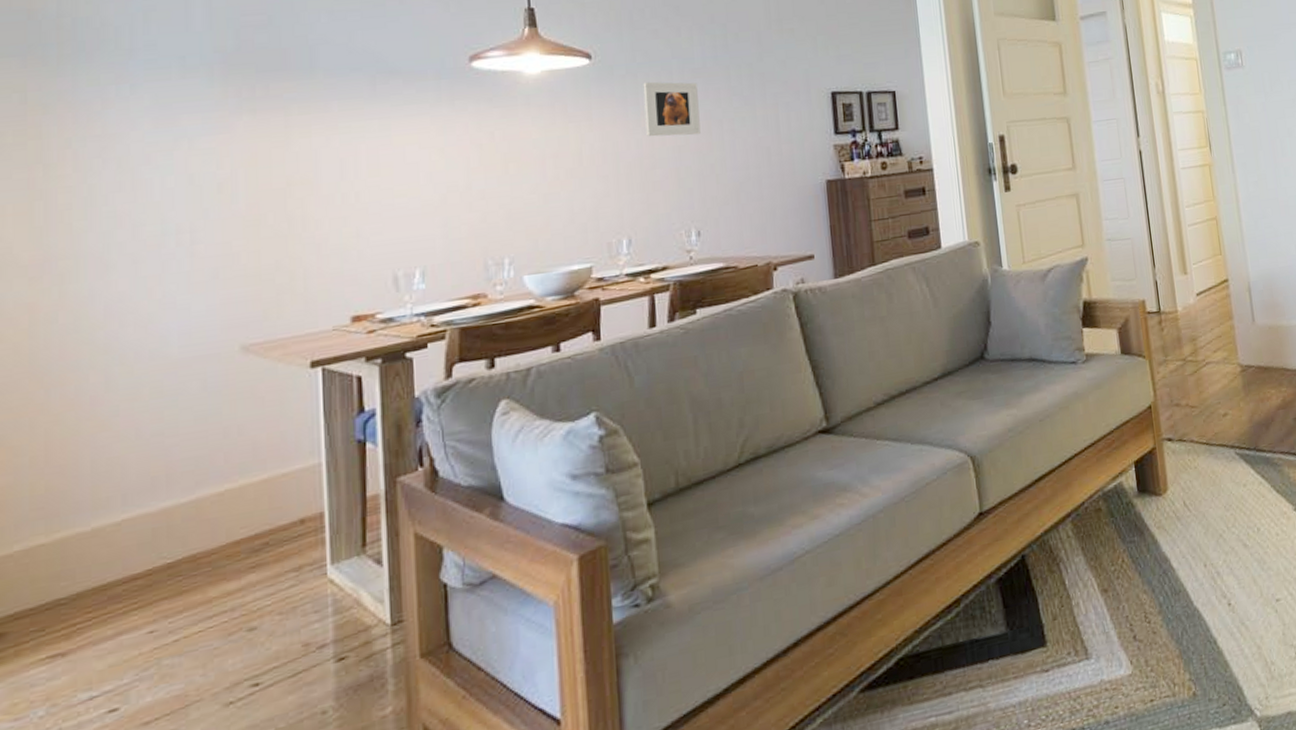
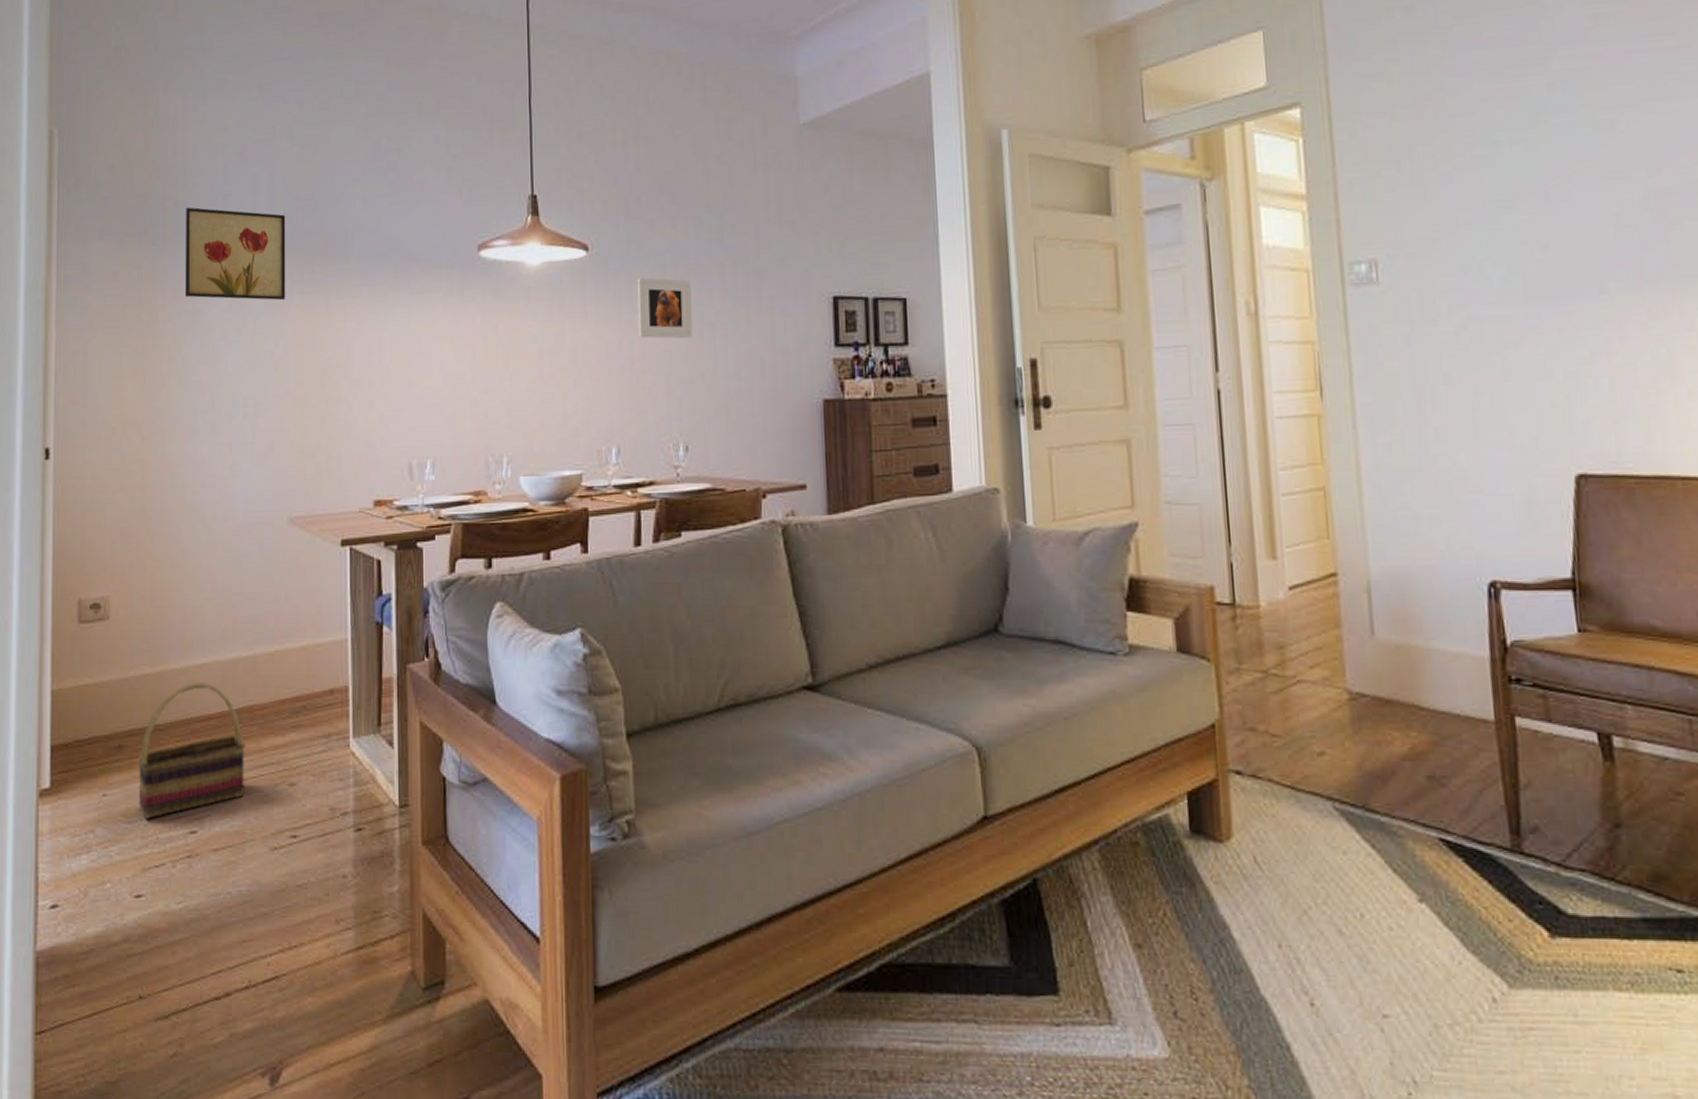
basket: none [28,539,187,711] -> present [137,681,245,819]
wall art: none [89,23,232,121] -> present [184,207,286,301]

